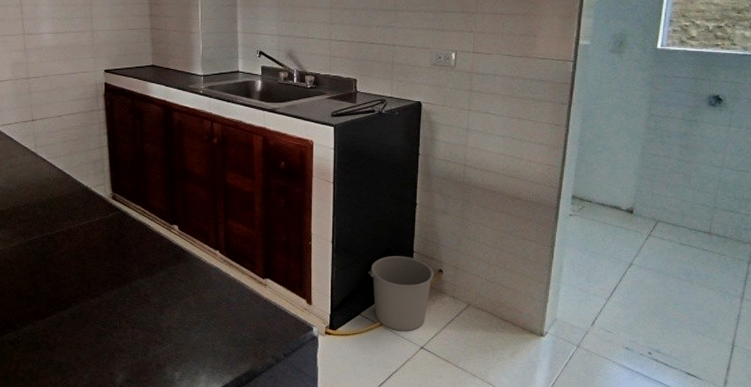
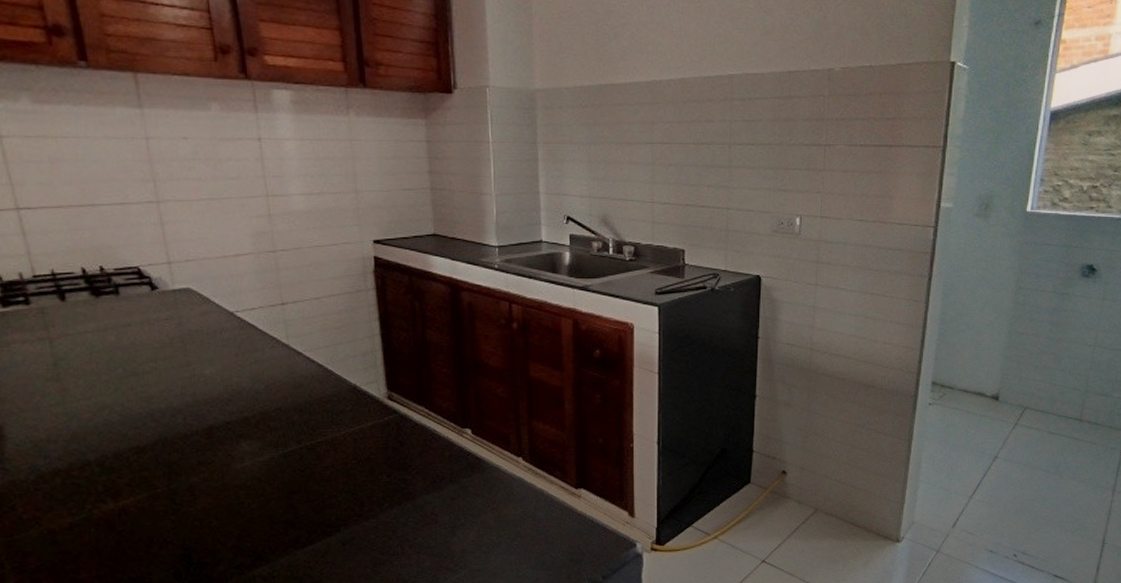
bucket: present [367,256,435,331] -> none [700,456,777,543]

